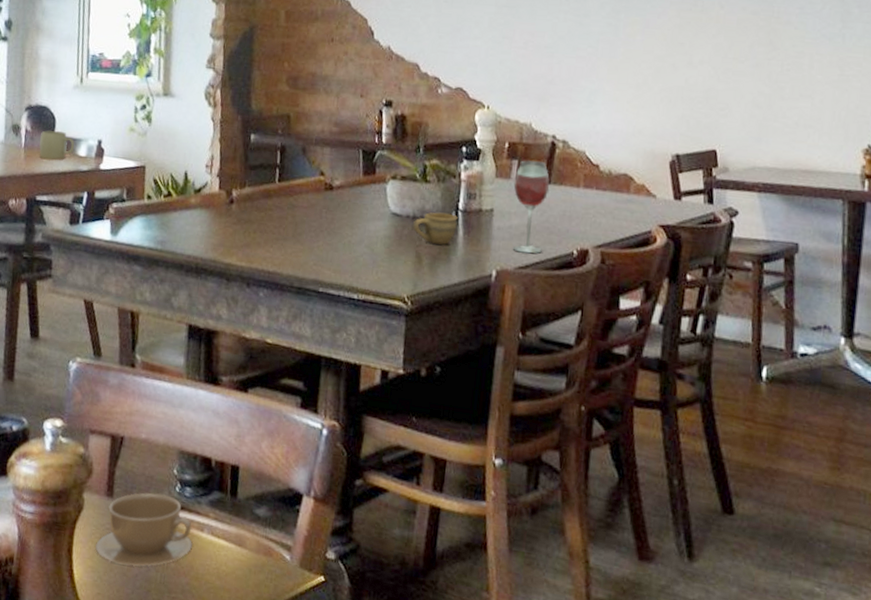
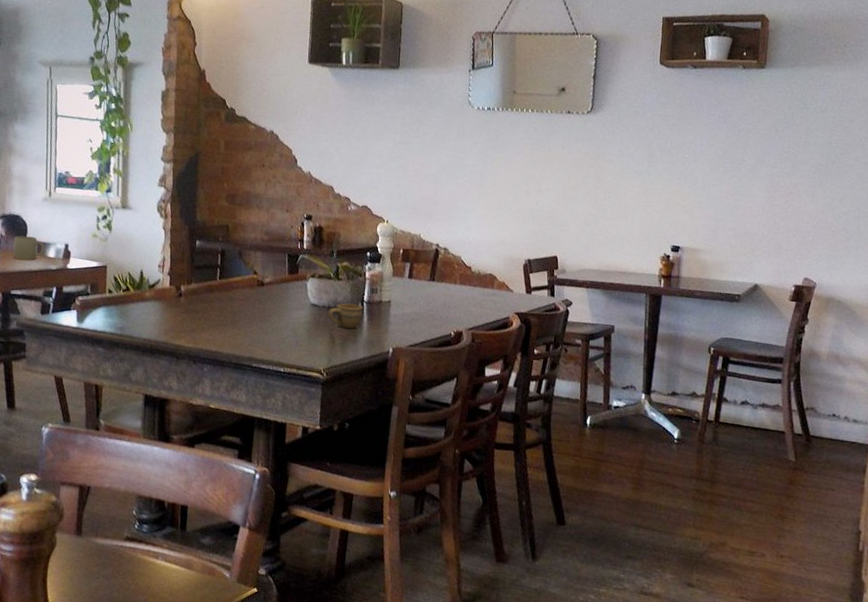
teacup: present [95,492,193,566] -> none [66,530,149,589]
wineglass: present [513,160,550,254] -> none [406,263,434,335]

